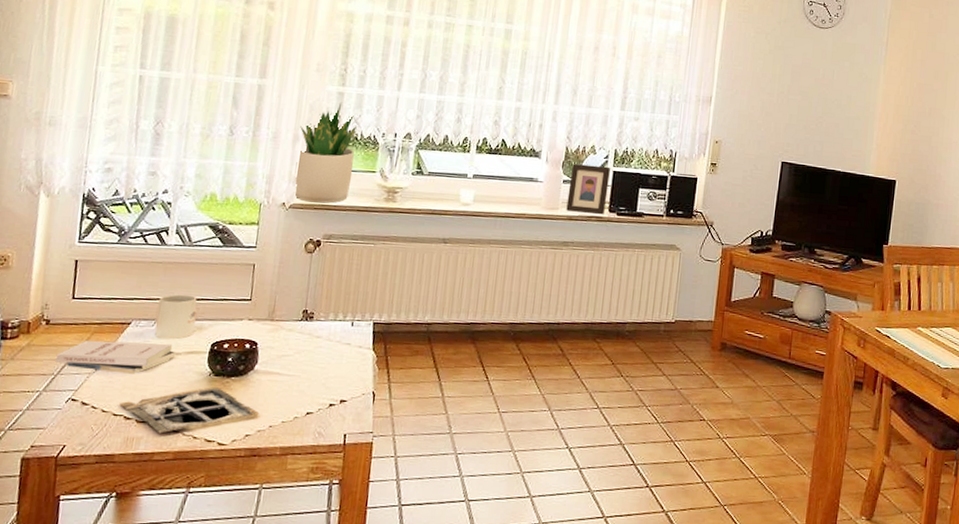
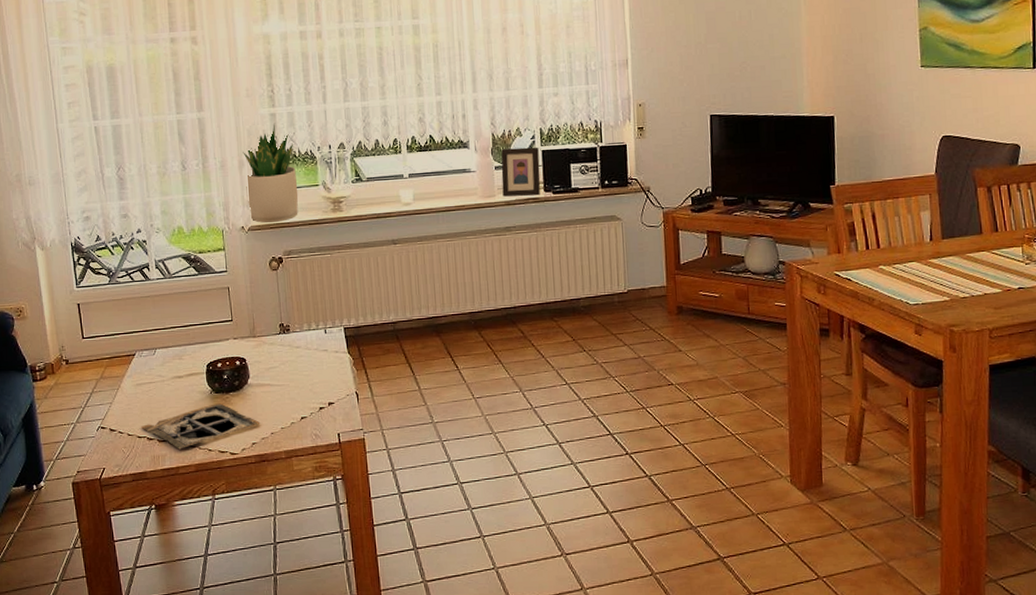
books: present [55,340,176,374] -> none [80,369,179,400]
mug: present [154,294,198,340] -> none [153,322,190,366]

